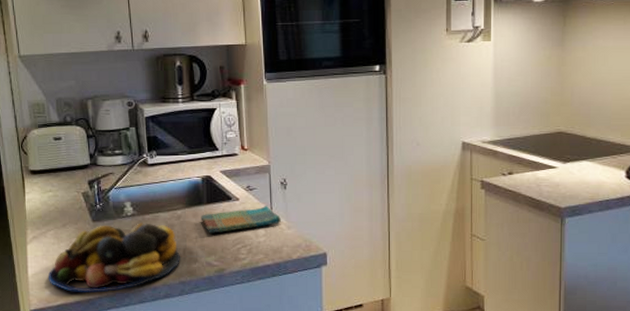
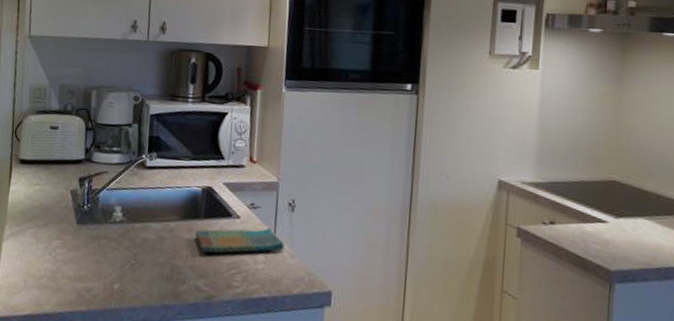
fruit bowl: present [48,223,181,293] -> none [18,229,168,308]

